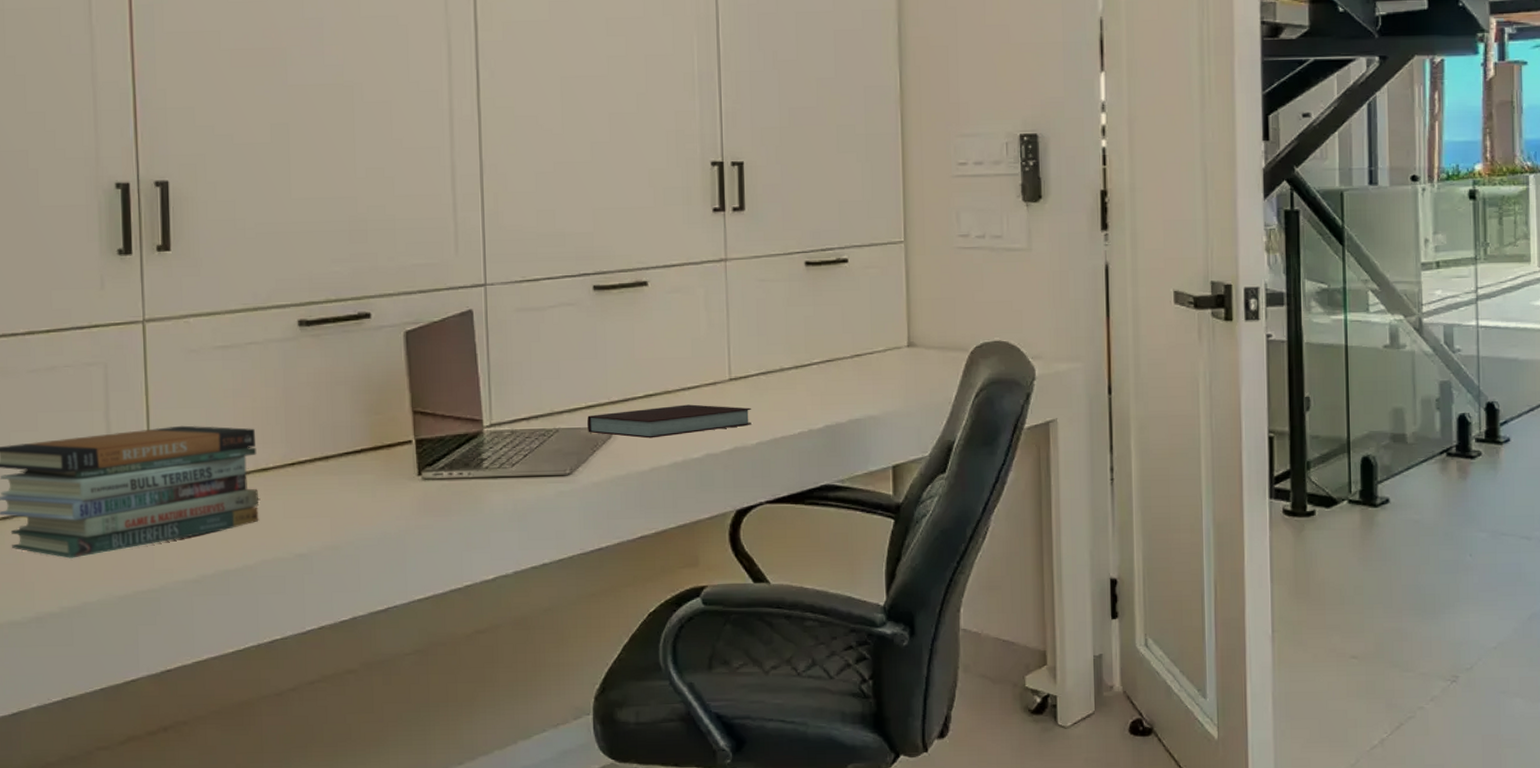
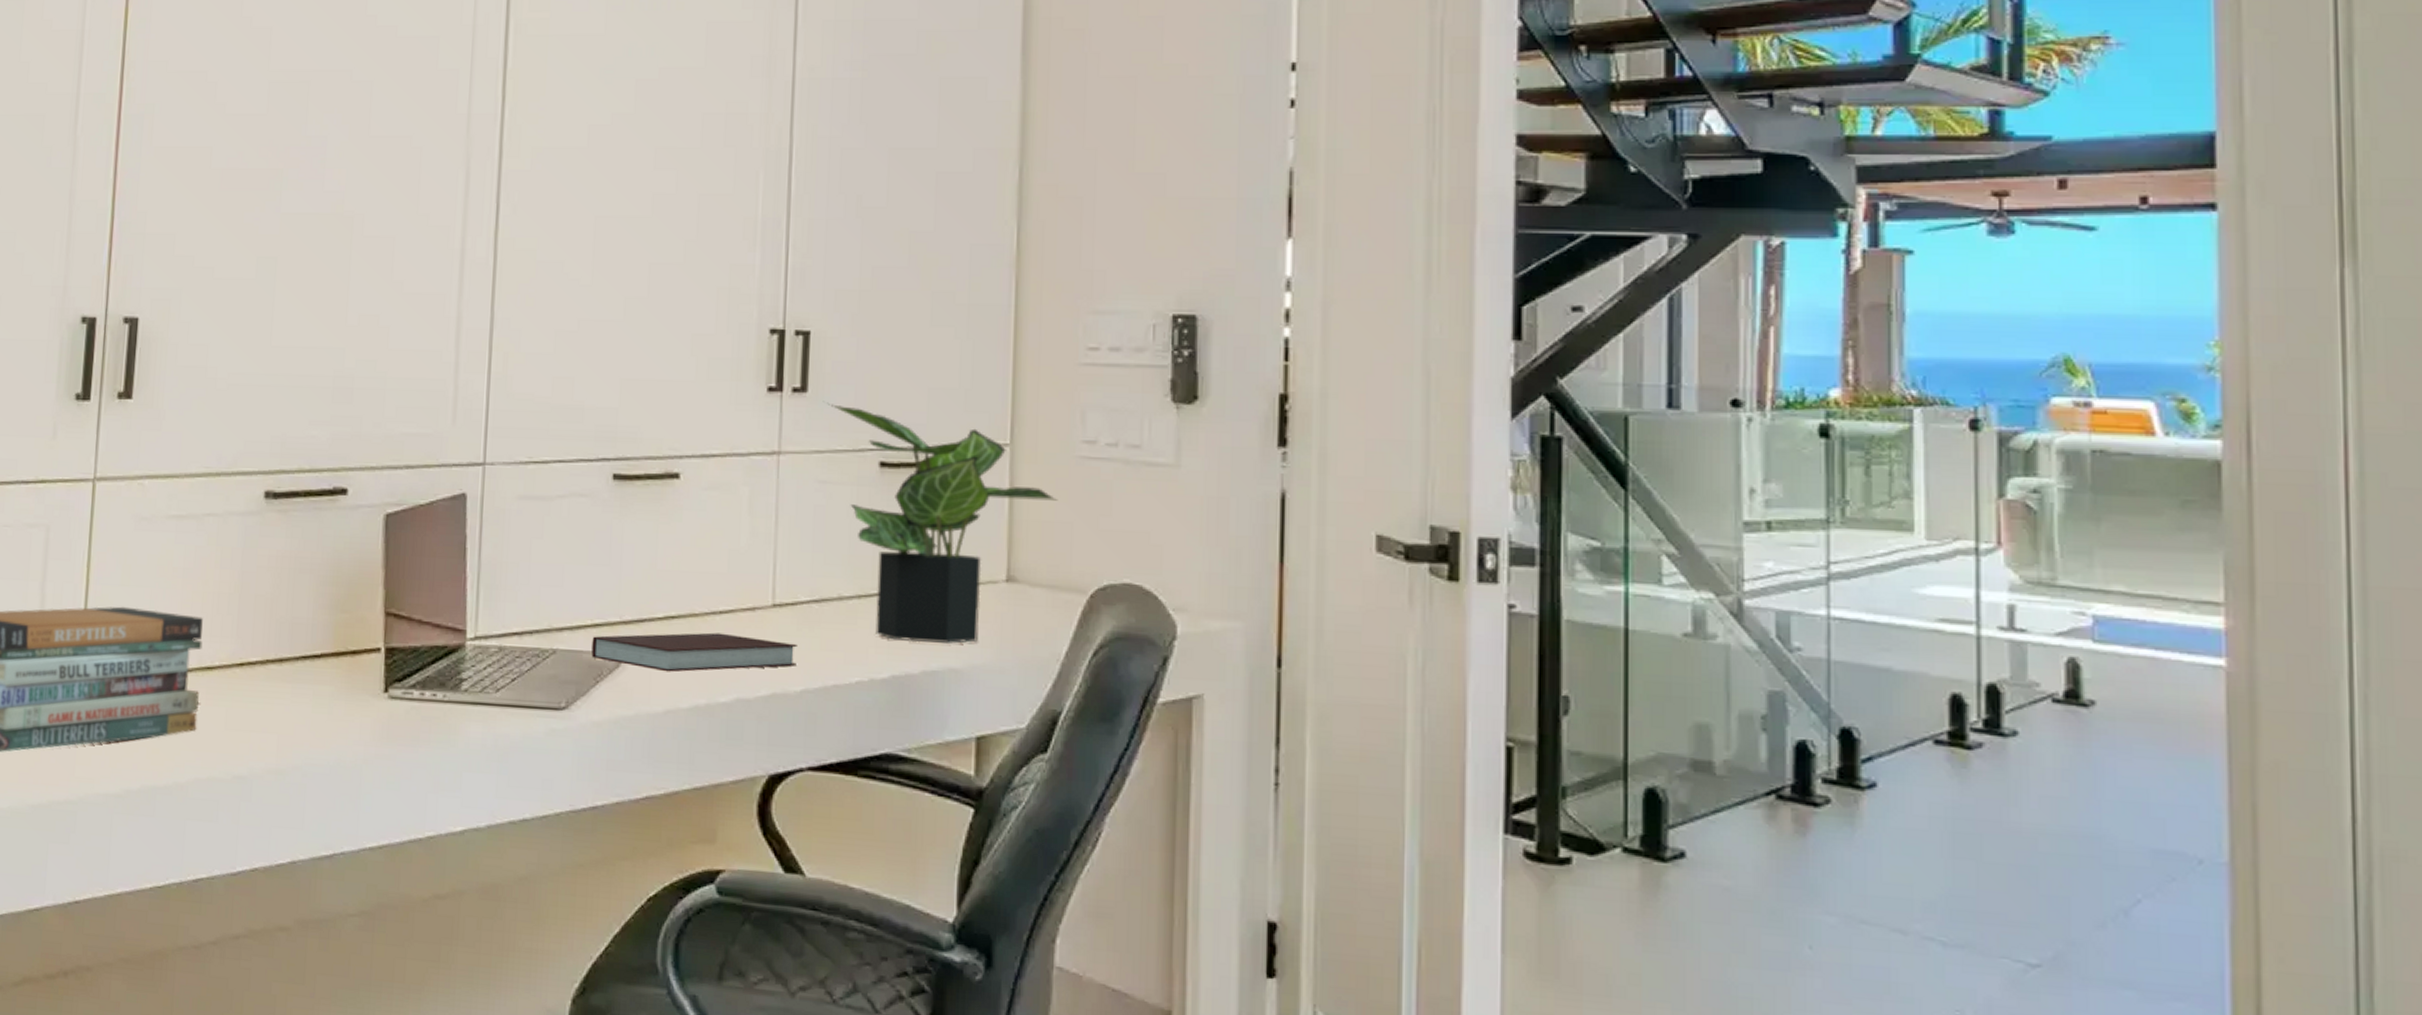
potted plant: none [757,216,943,399] -> present [823,401,1058,644]

